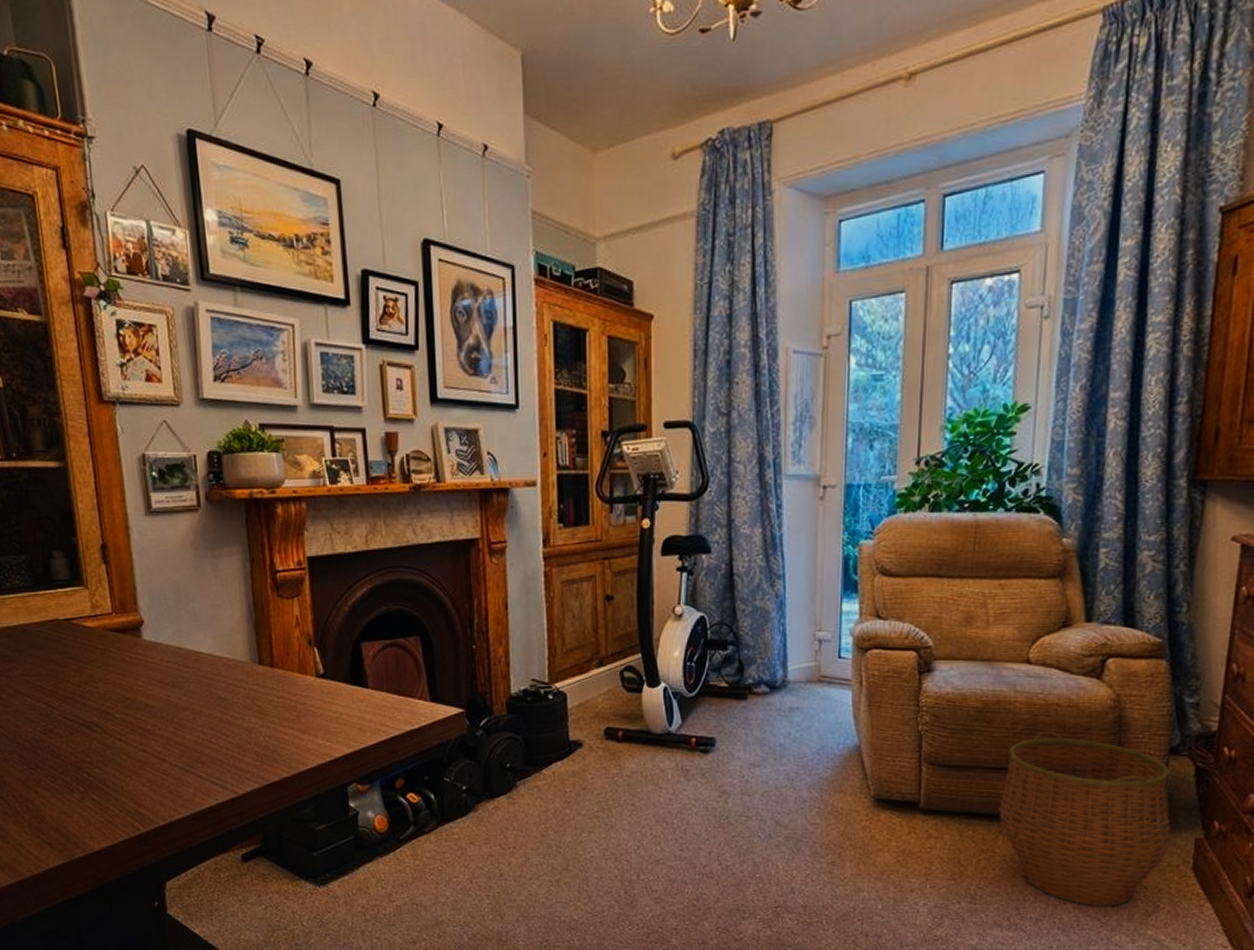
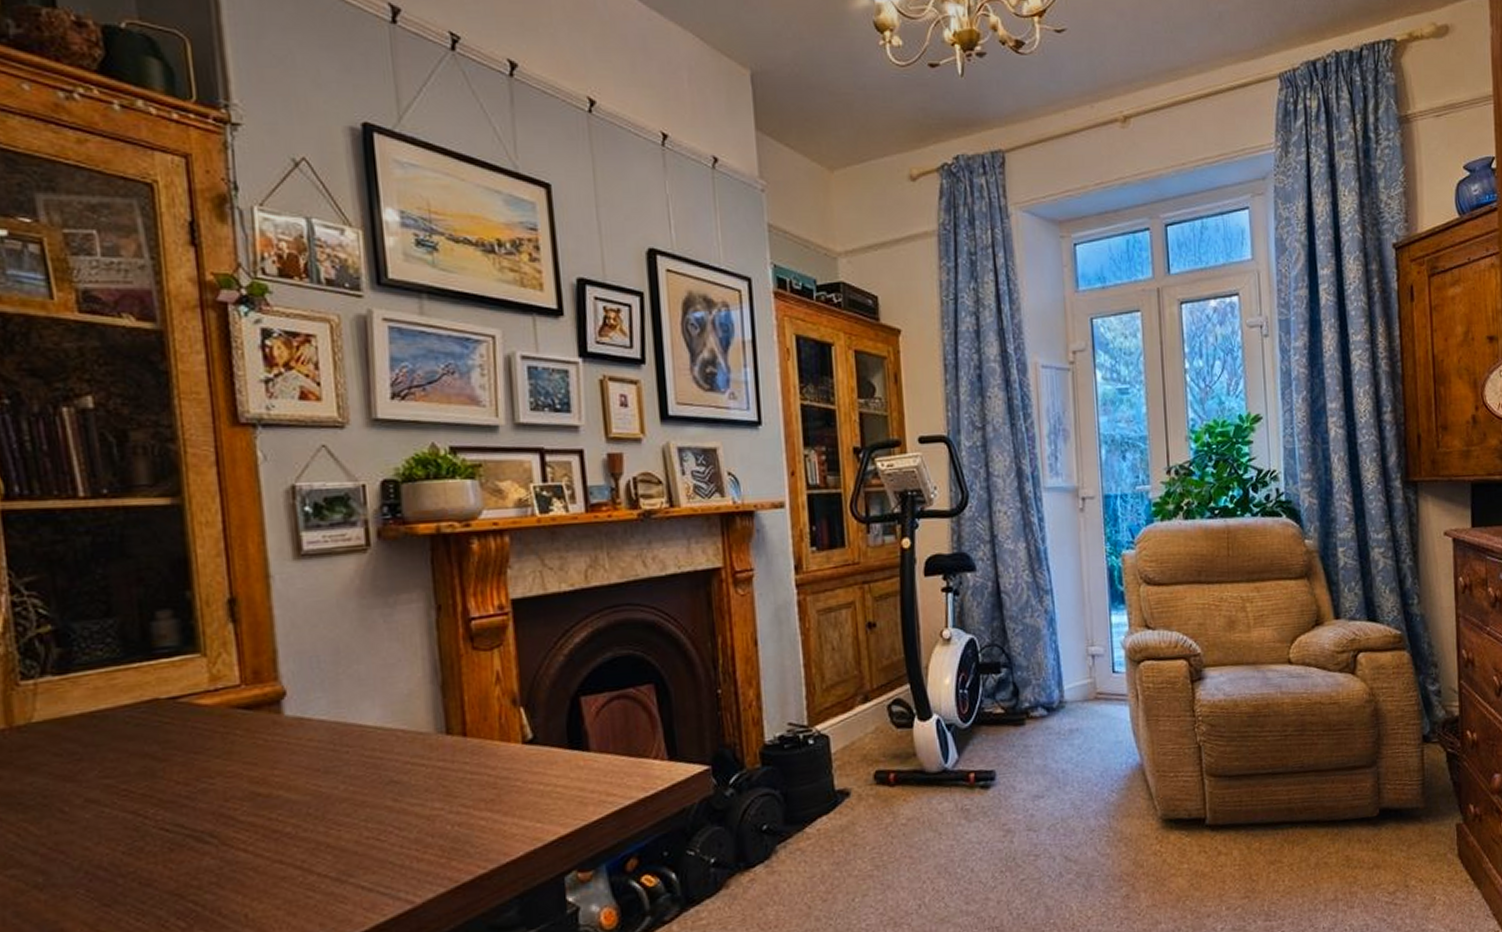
basket: present [999,731,1172,907] -> none [1280,730,1437,907]

